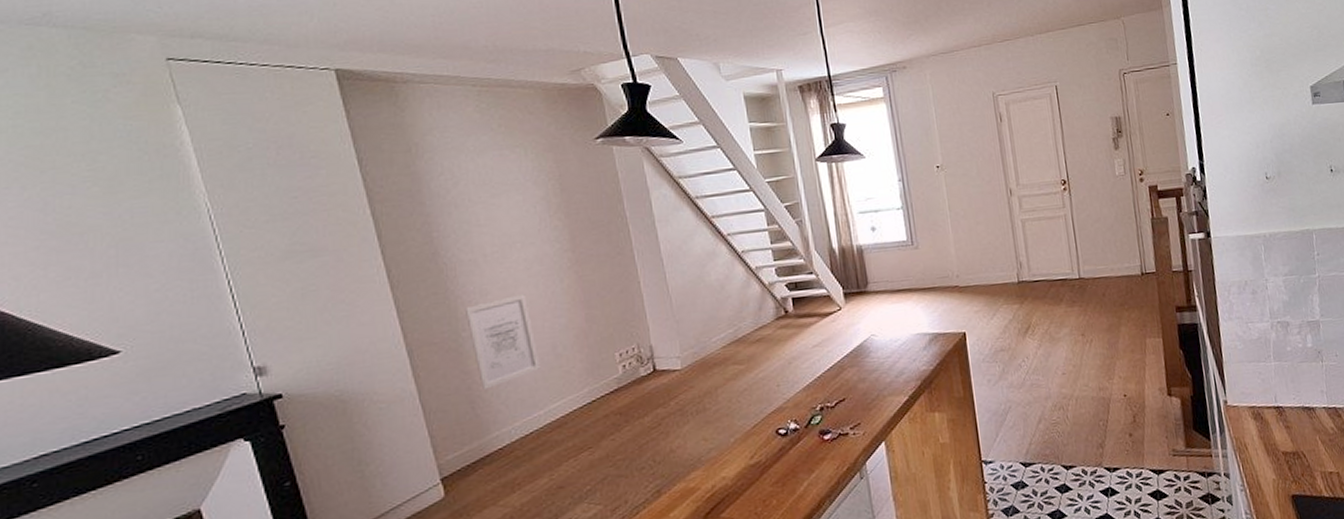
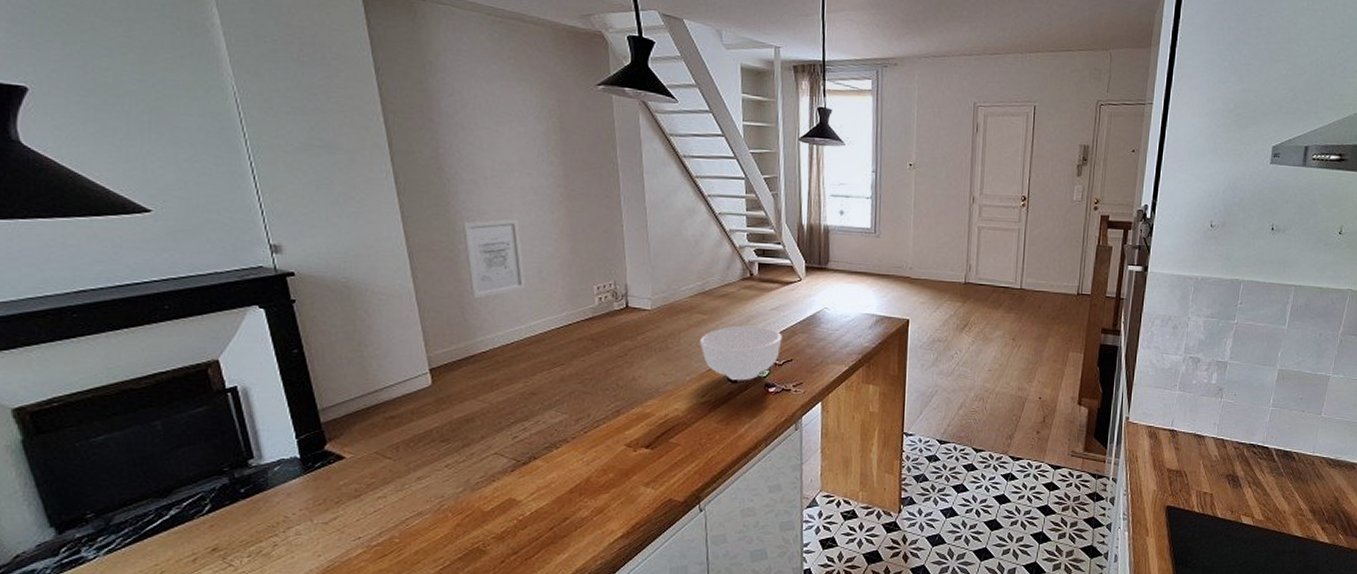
bowl: none [739,367,831,434] -> present [699,325,782,381]

